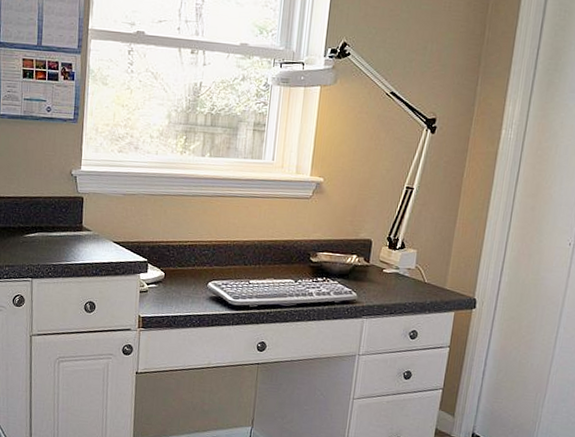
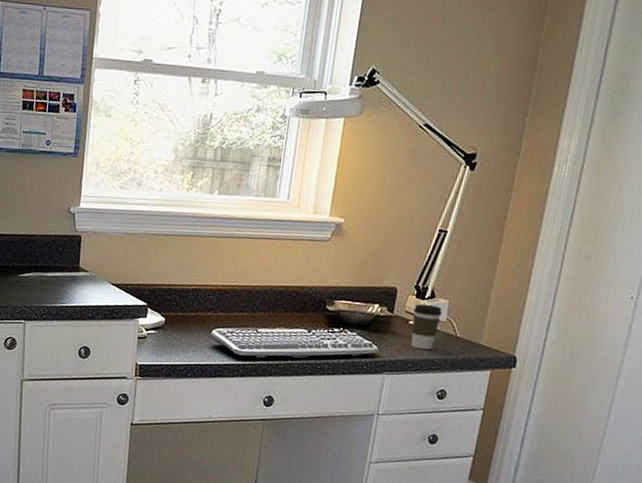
coffee cup: none [385,253,412,295] -> present [411,304,443,350]

